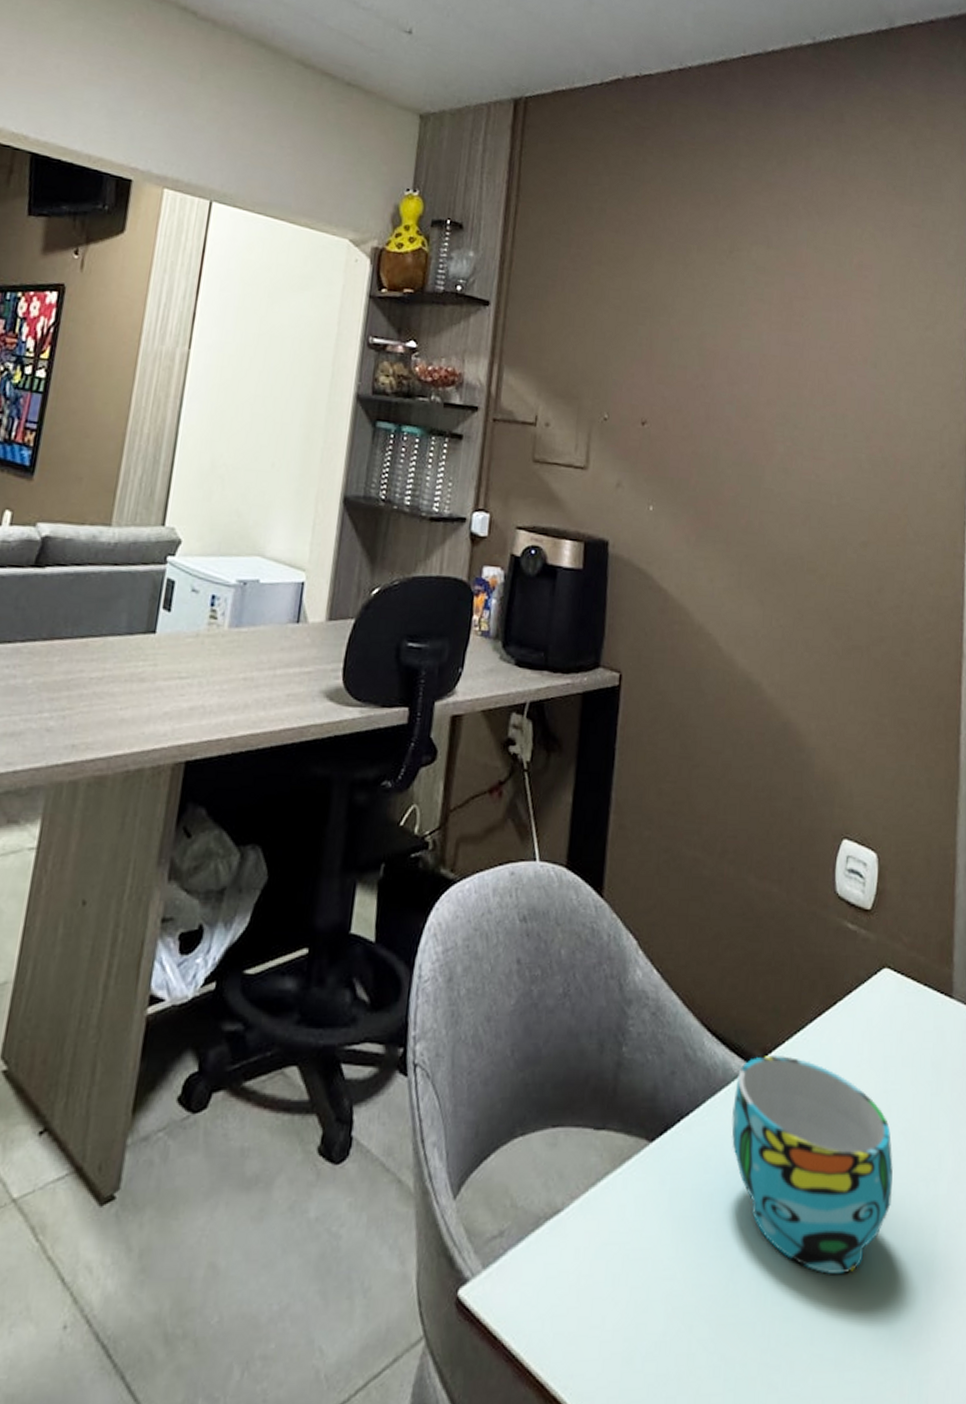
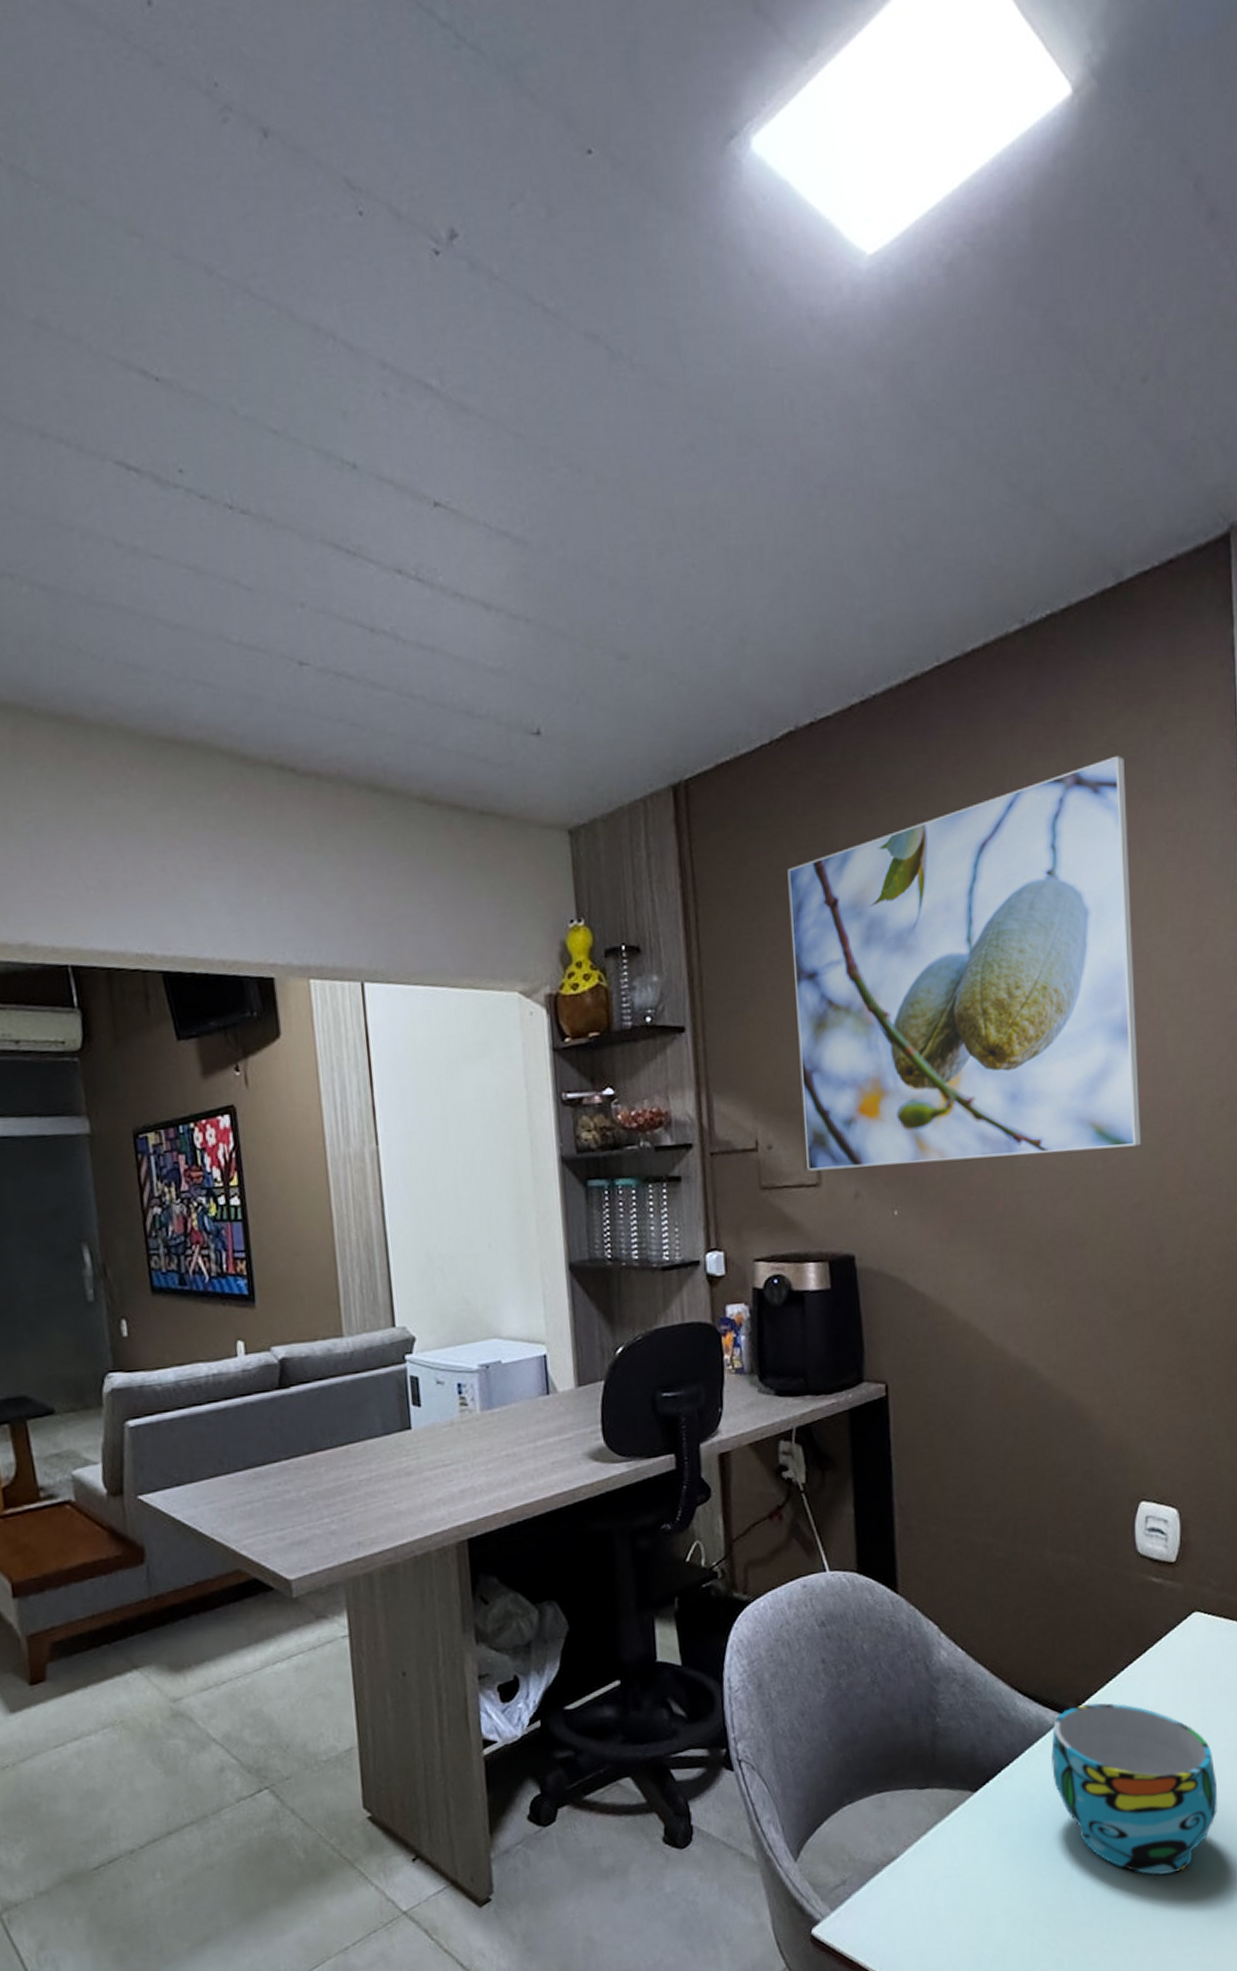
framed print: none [578,157,884,490] -> present [787,755,1142,1172]

